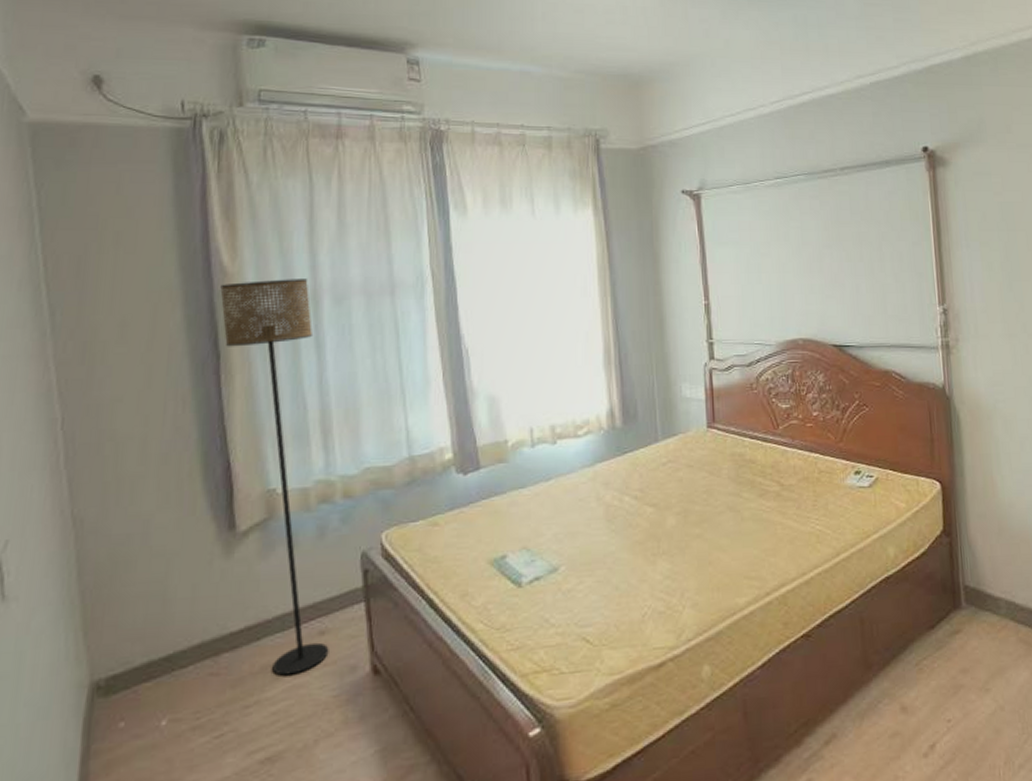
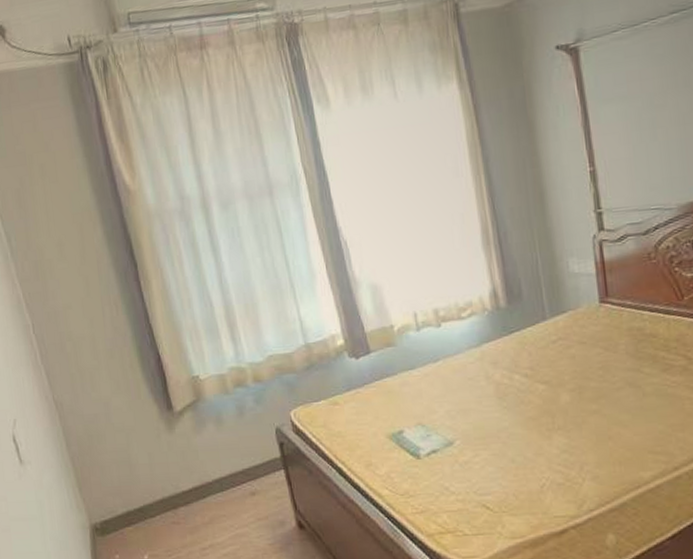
floor lamp: present [220,279,329,676] -> none [127,188,261,526]

